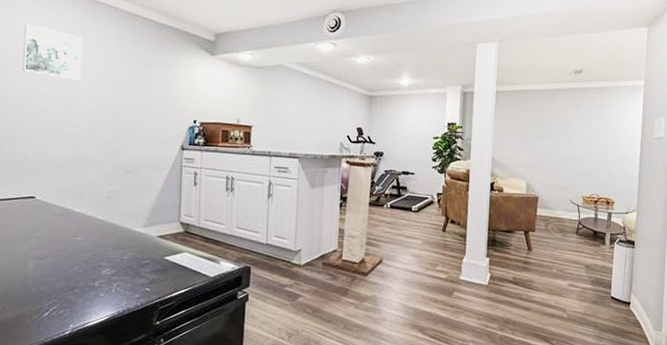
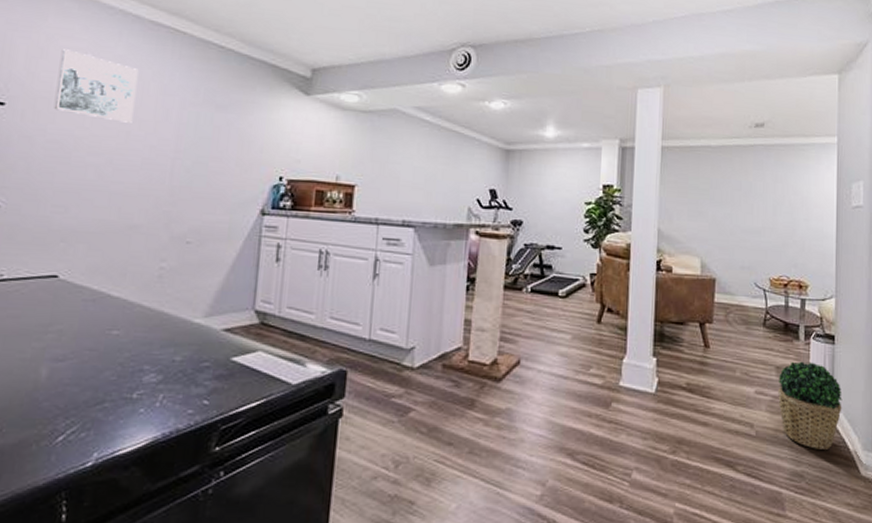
potted plant: none [586,261,639,329] -> present [777,361,842,450]

